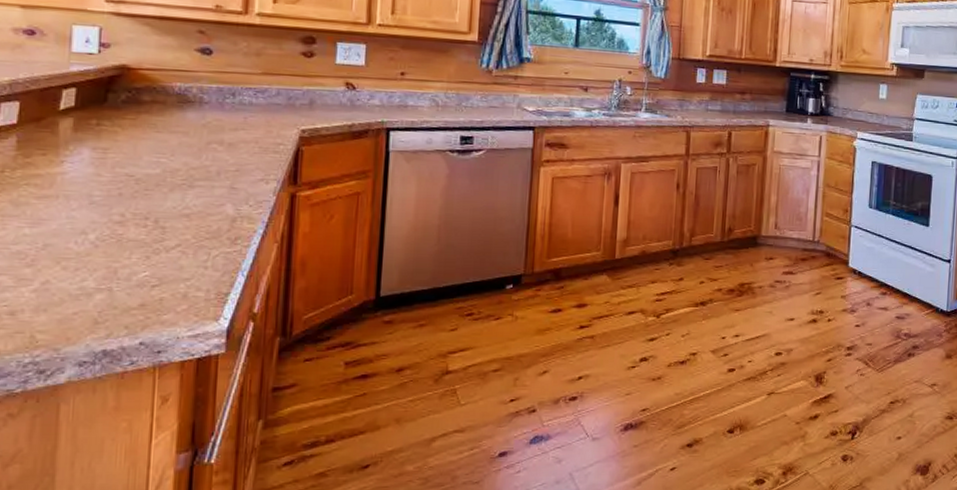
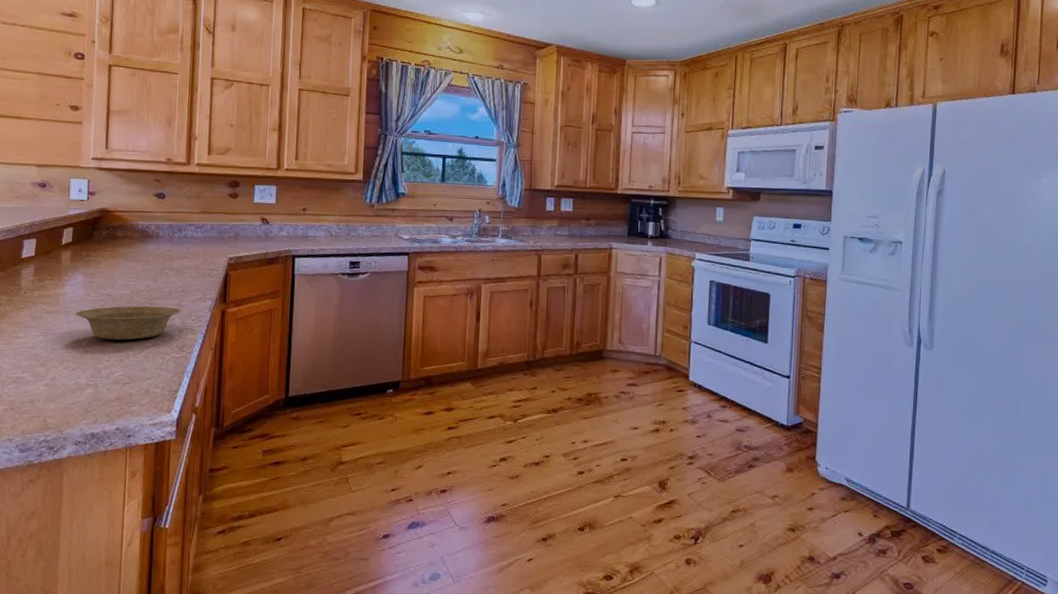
bowl: none [79,188,234,232] -> present [75,305,181,340]

